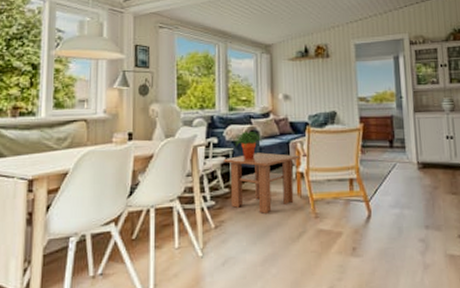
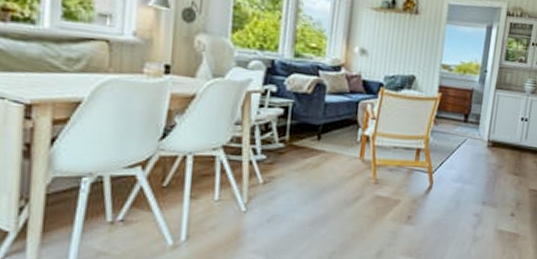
coffee table: present [223,152,300,214] -> none [280,108,368,174]
potted plant: present [233,131,263,160] -> none [295,82,330,116]

